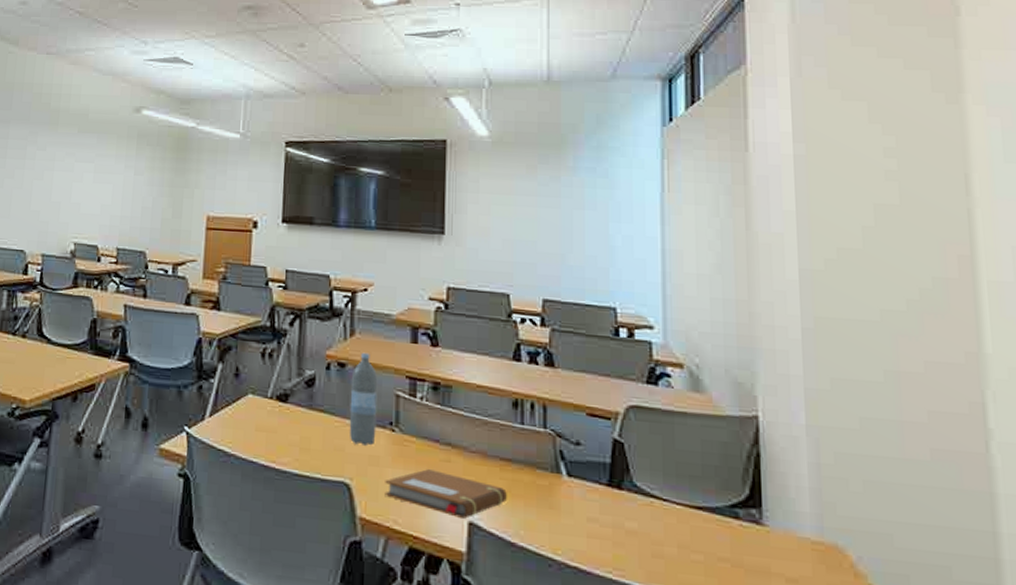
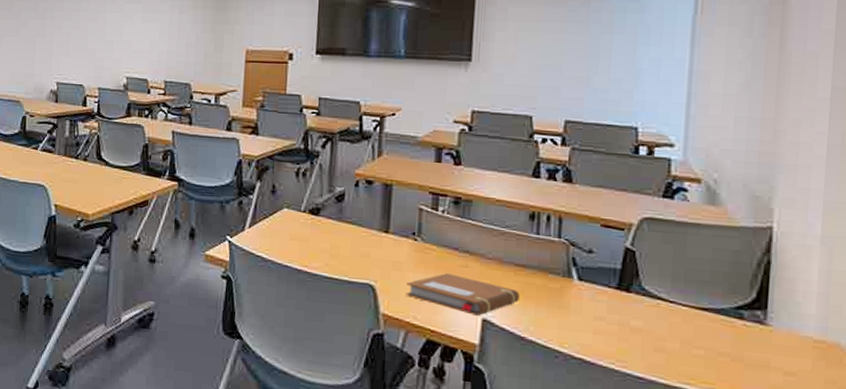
water bottle: present [349,352,378,447] -> none [375,171,403,254]

